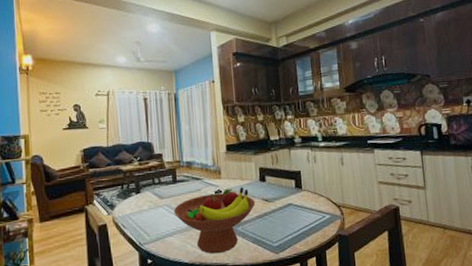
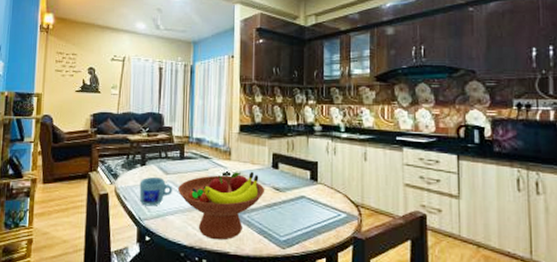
mug: none [136,202,170,231] -> present [139,176,173,206]

